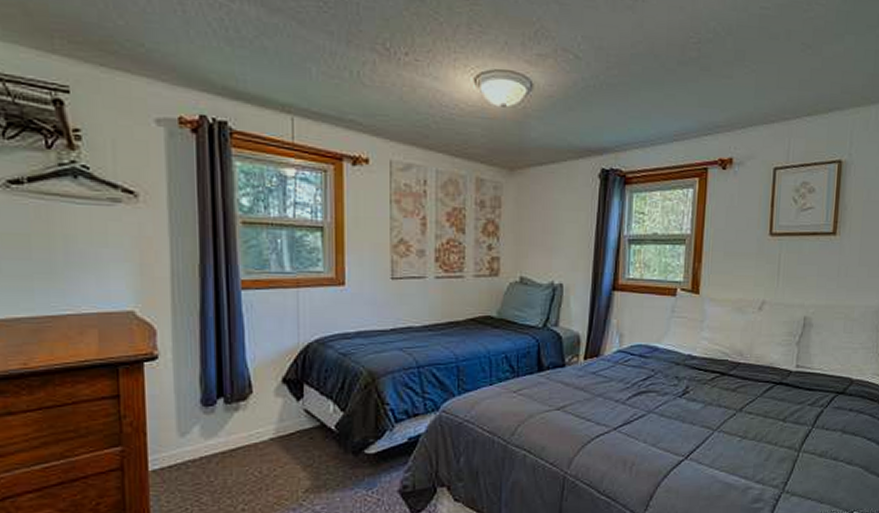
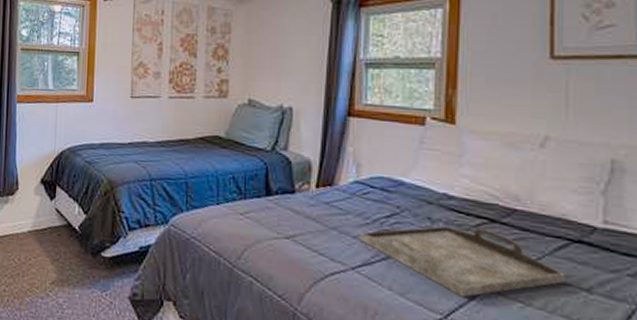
serving tray: none [621,382,770,439] -> present [360,225,565,298]

